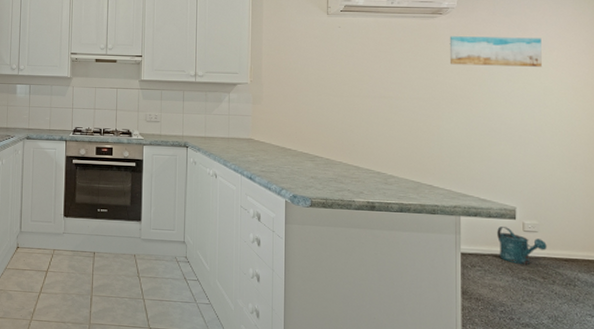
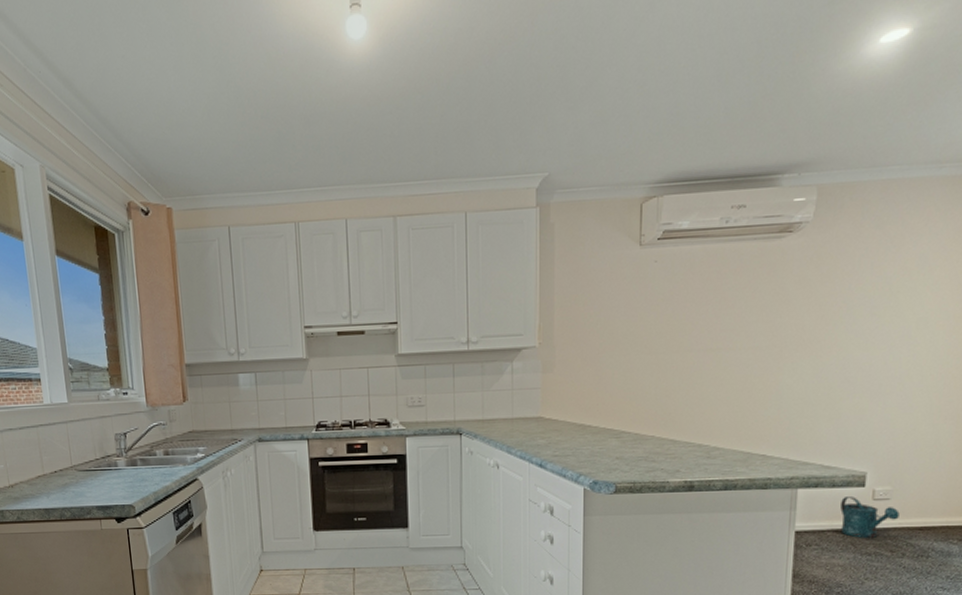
wall art: present [449,36,542,67] -> none [797,253,921,300]

